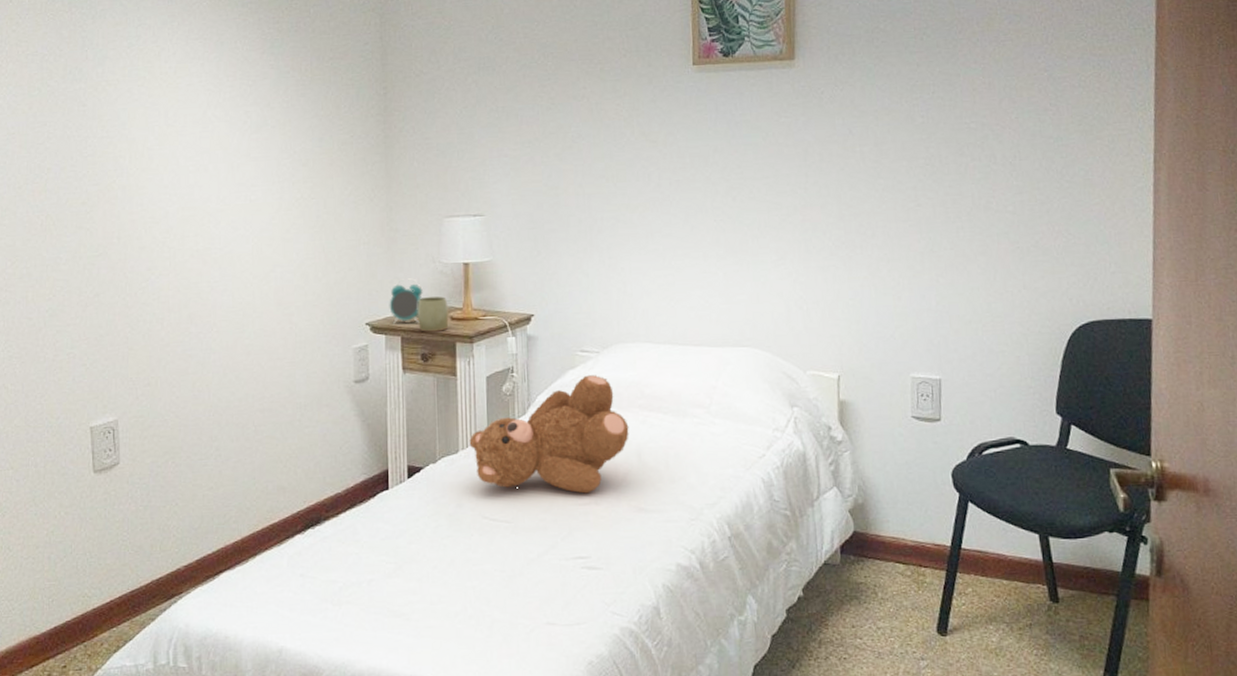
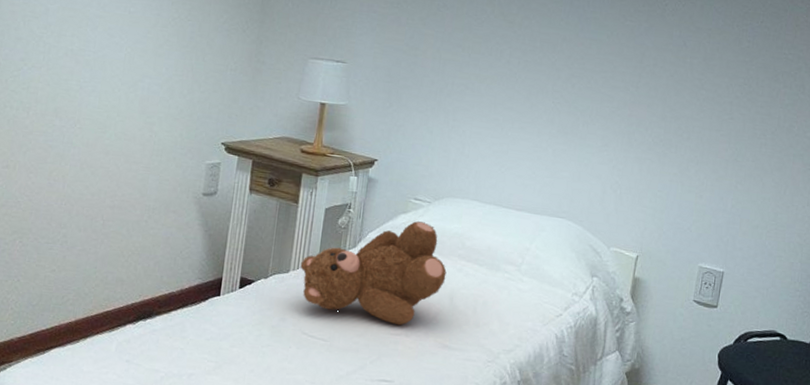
alarm clock: present [389,278,423,324] -> none [245,107,279,152]
mug: present [417,296,449,332] -> none [270,128,301,161]

